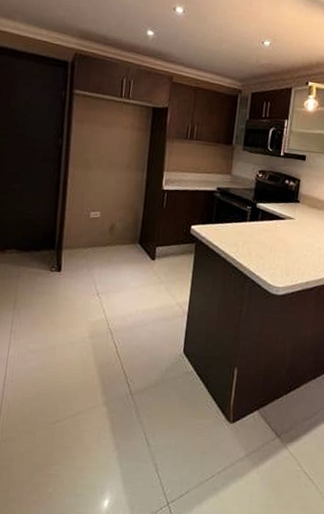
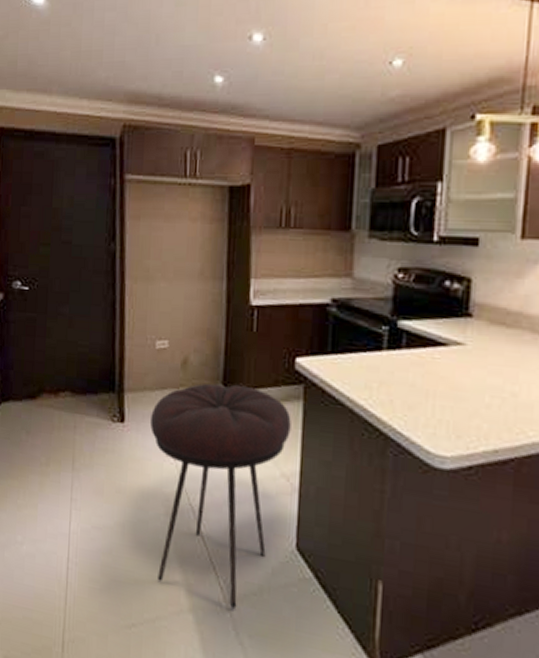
stool: none [80,242,186,398] -> present [150,383,291,608]

